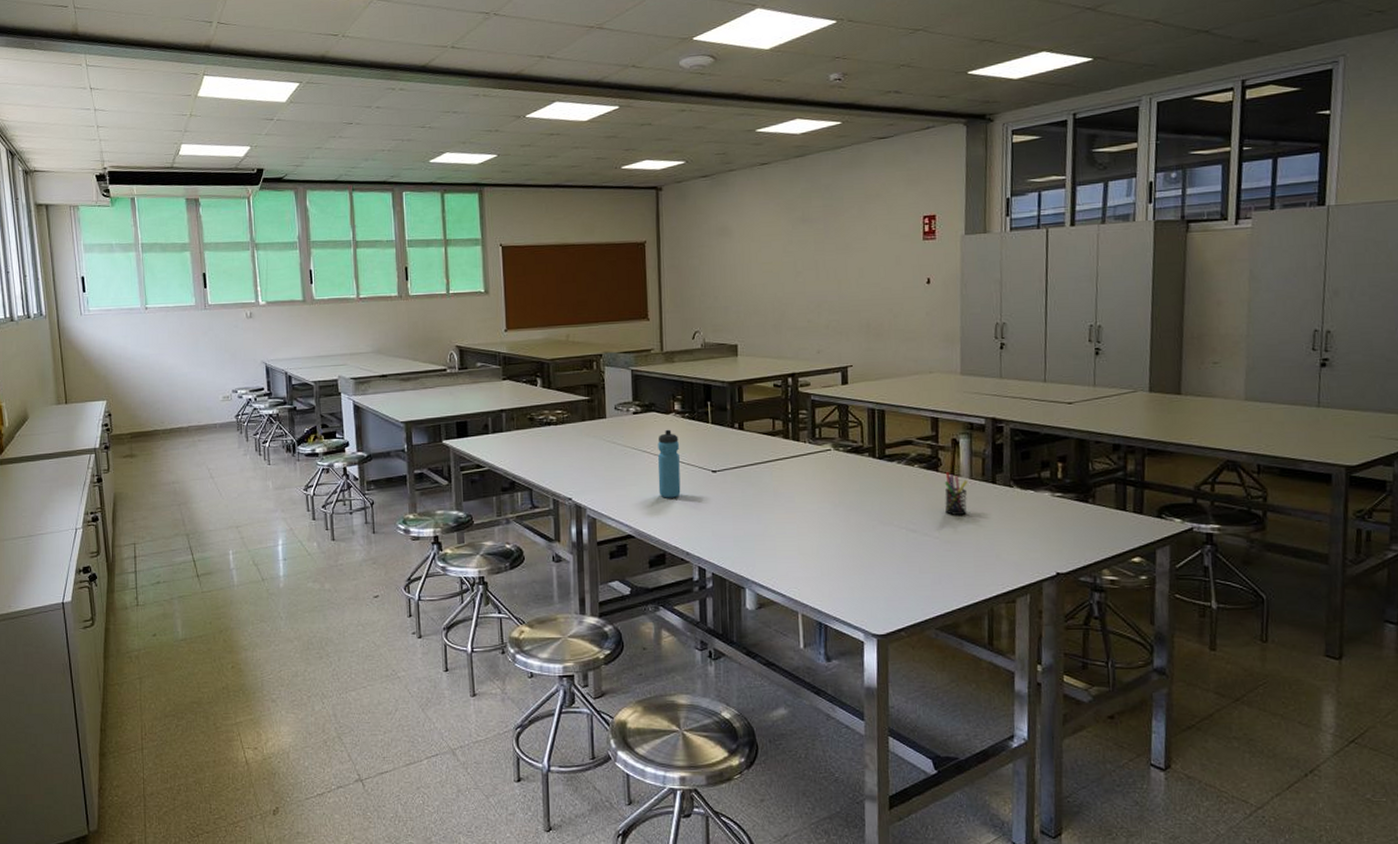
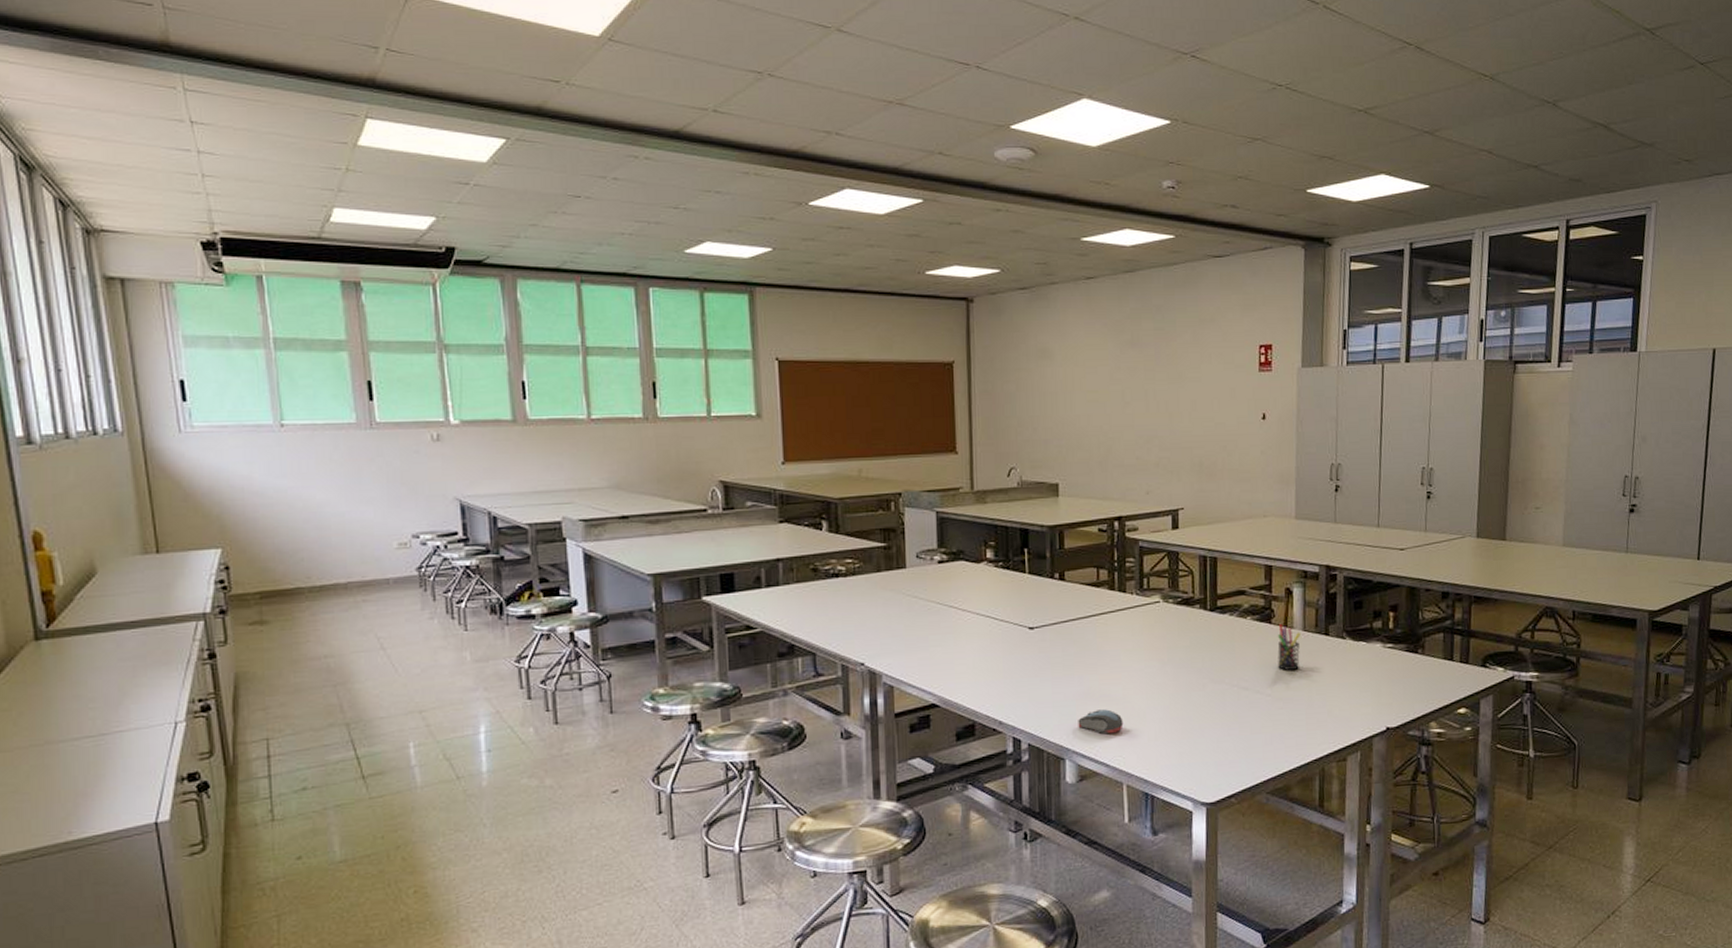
water bottle: present [657,429,681,498] -> none [966,580,993,660]
computer mouse: none [756,545,798,568] -> present [1078,709,1124,735]

